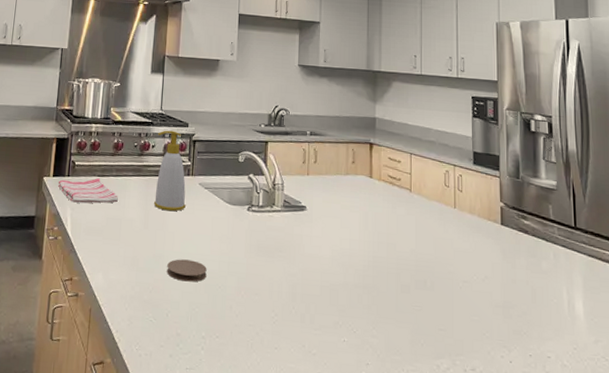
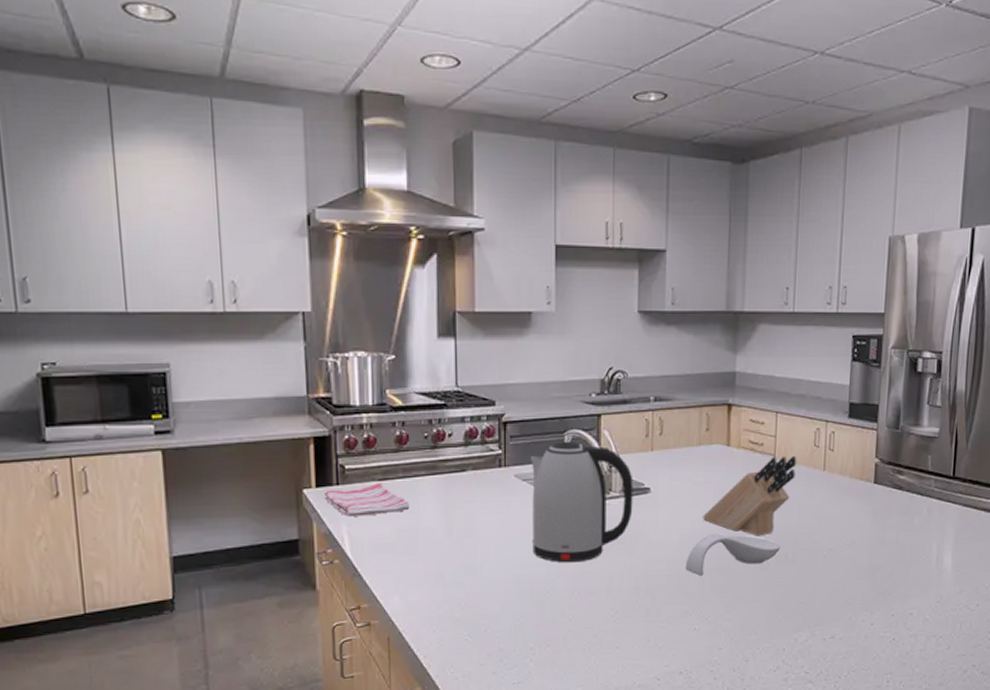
soap bottle: present [154,130,186,212] -> none [455,412,499,513]
coaster: present [167,259,207,282] -> none [481,566,531,592]
kettle: none [209,160,293,264] -> present [531,441,633,563]
spoon rest: none [336,253,420,291] -> present [685,533,781,576]
knife block: none [350,191,430,261] -> present [703,455,797,536]

